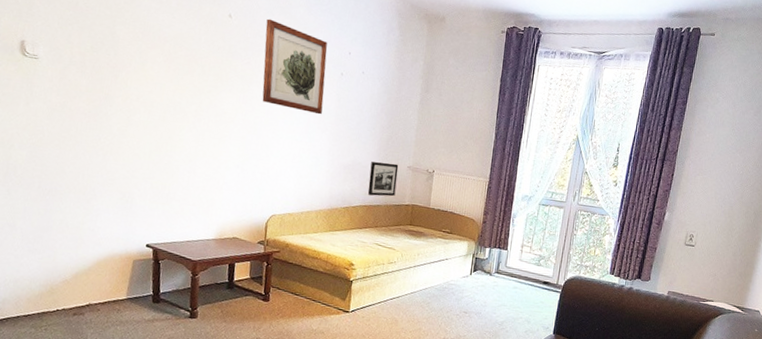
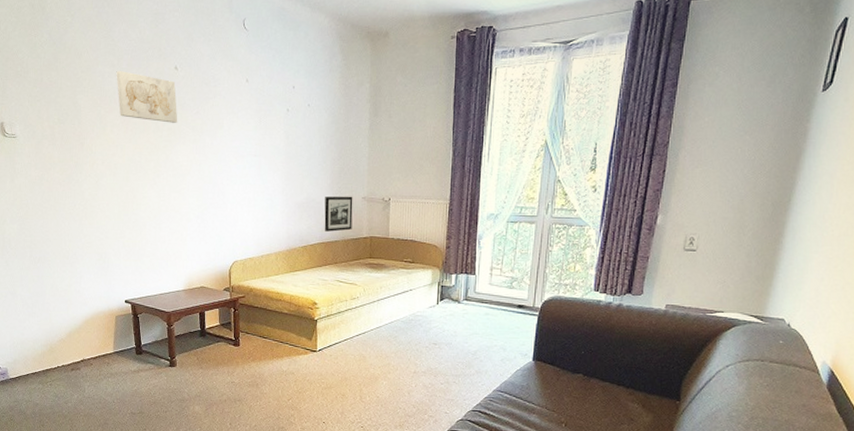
wall art: none [163,8,228,70] -> present [116,70,178,123]
wall art: present [262,18,328,115] -> none [210,64,272,155]

